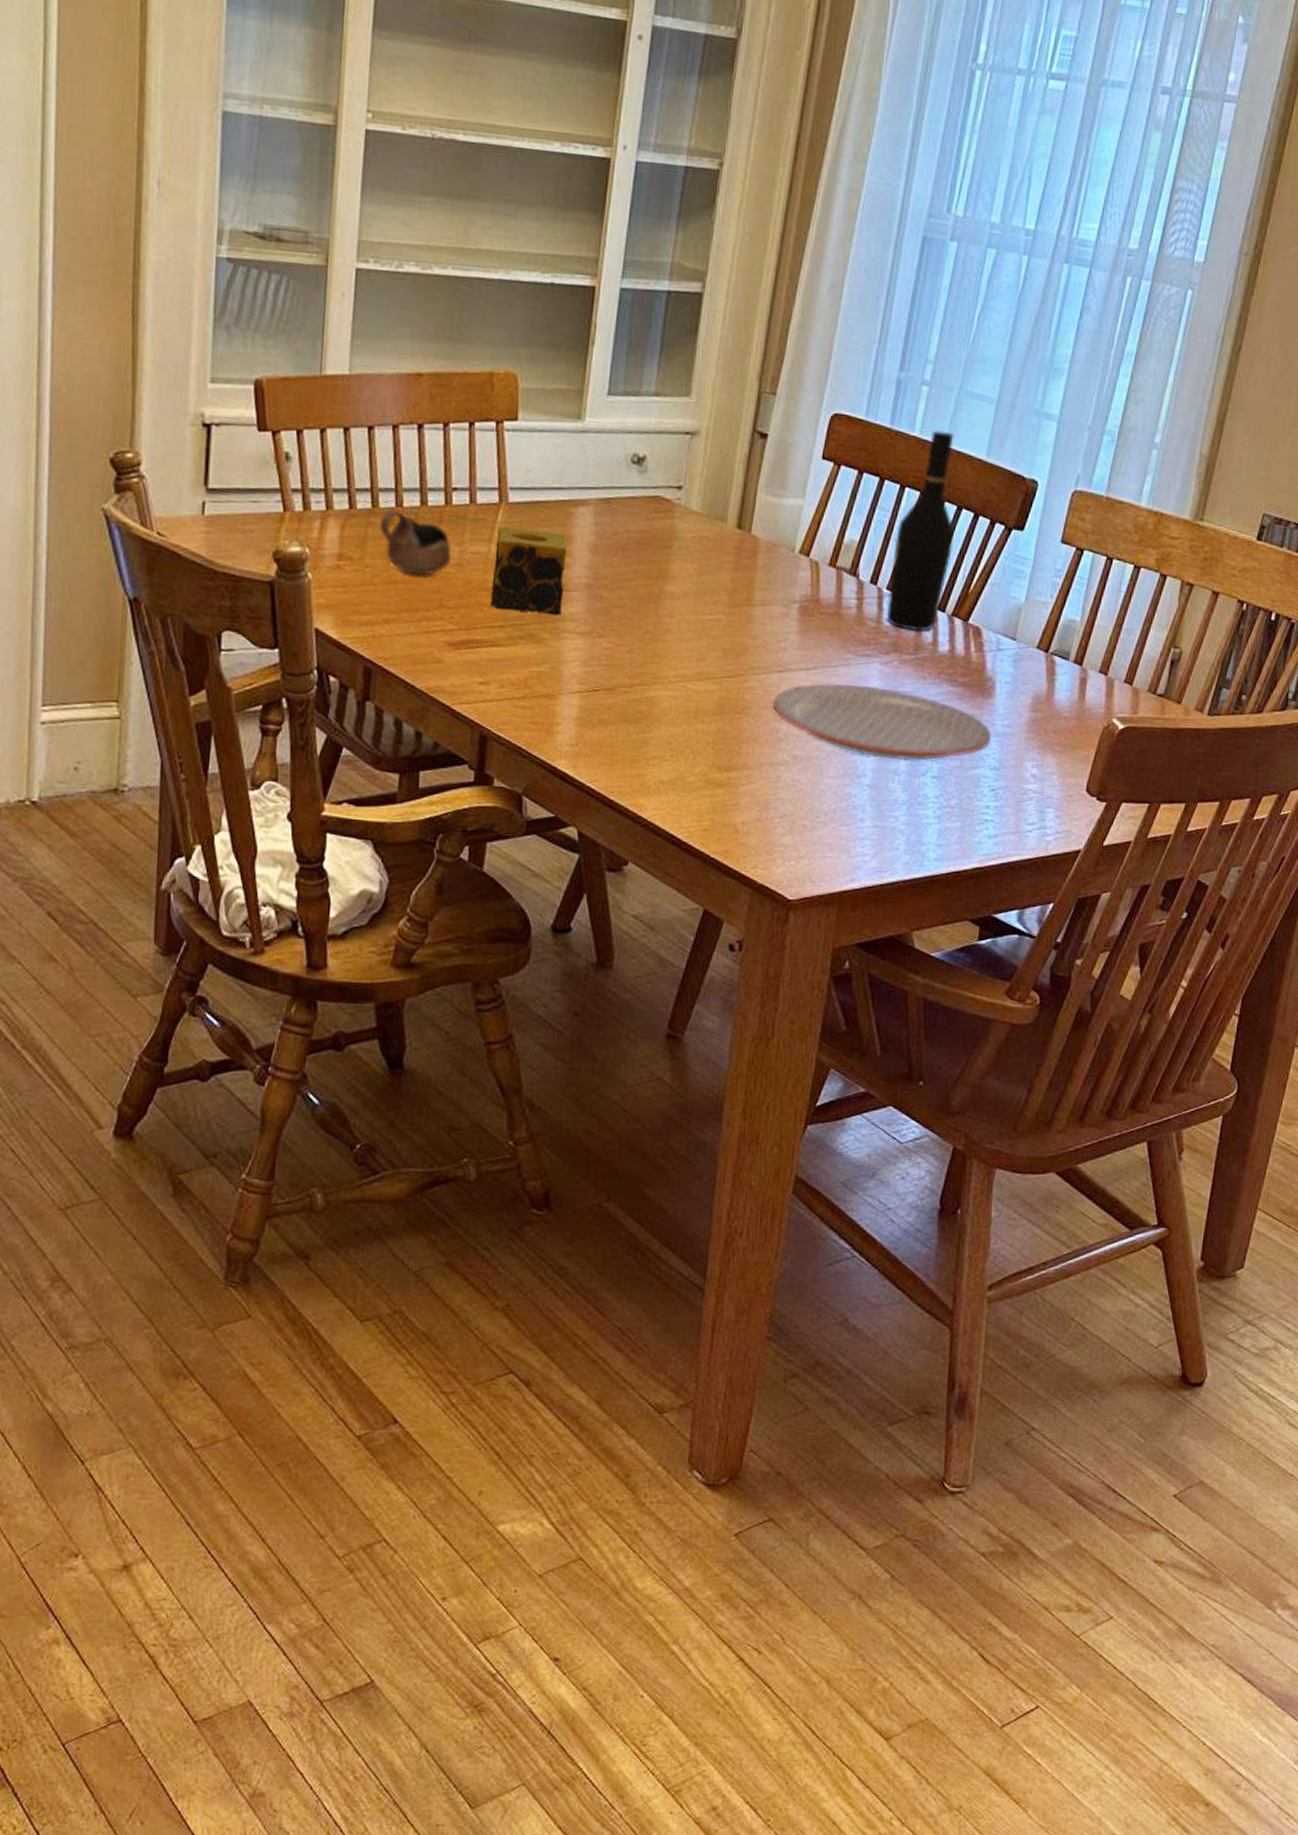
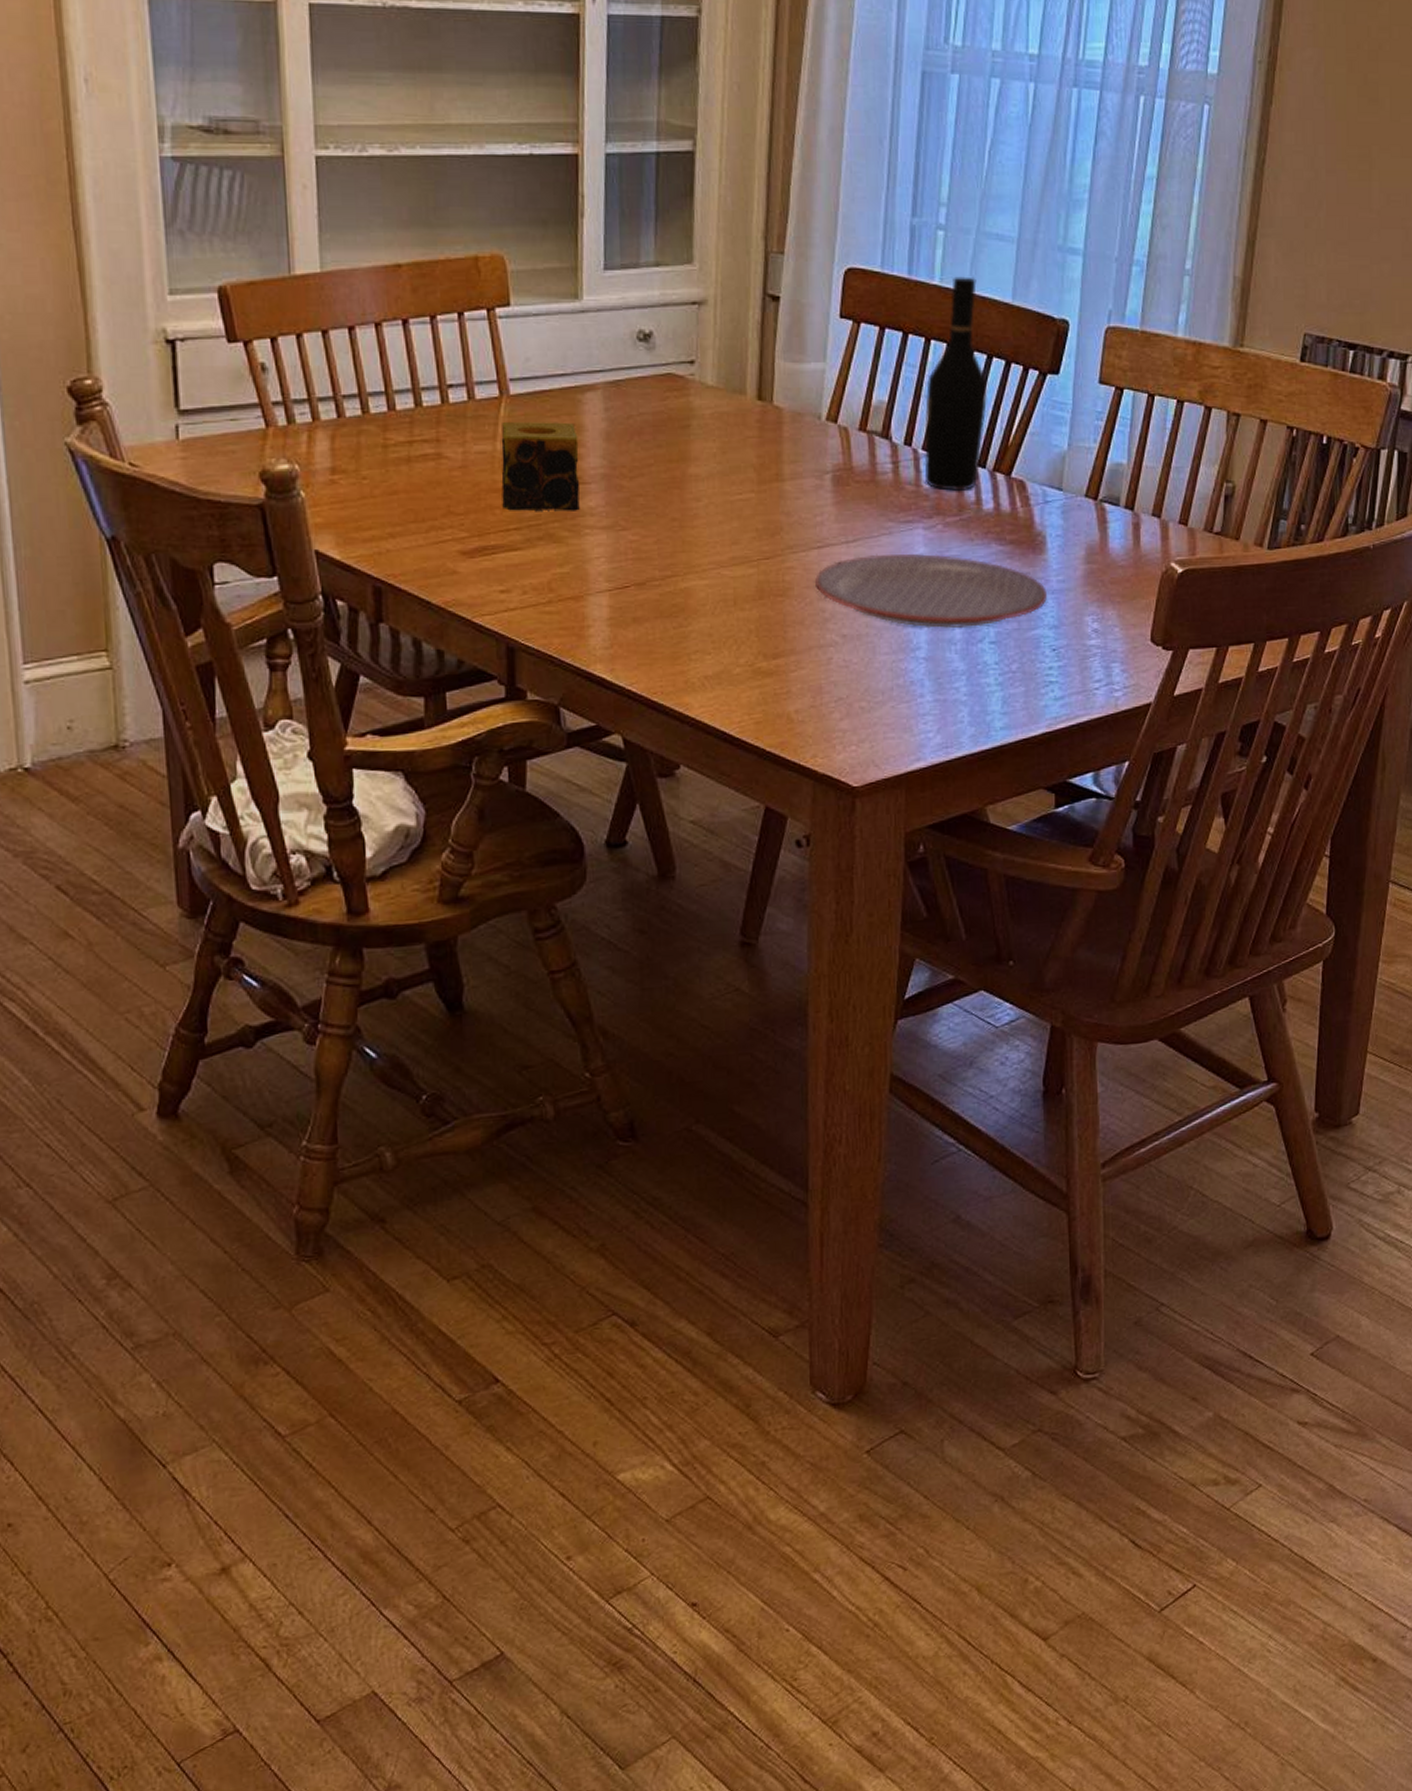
cup: present [380,509,452,575] -> none [373,414,455,482]

